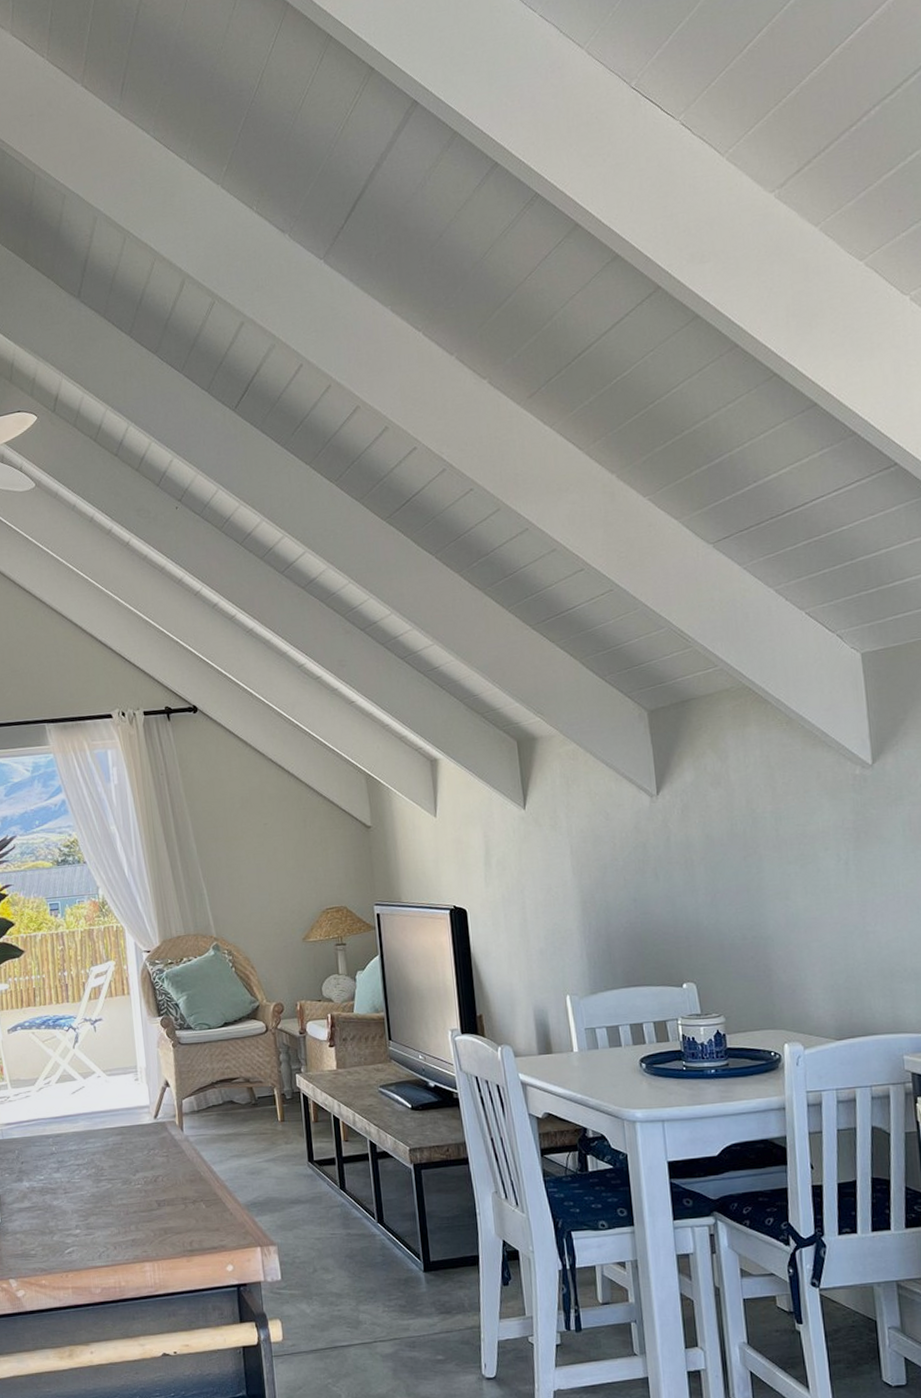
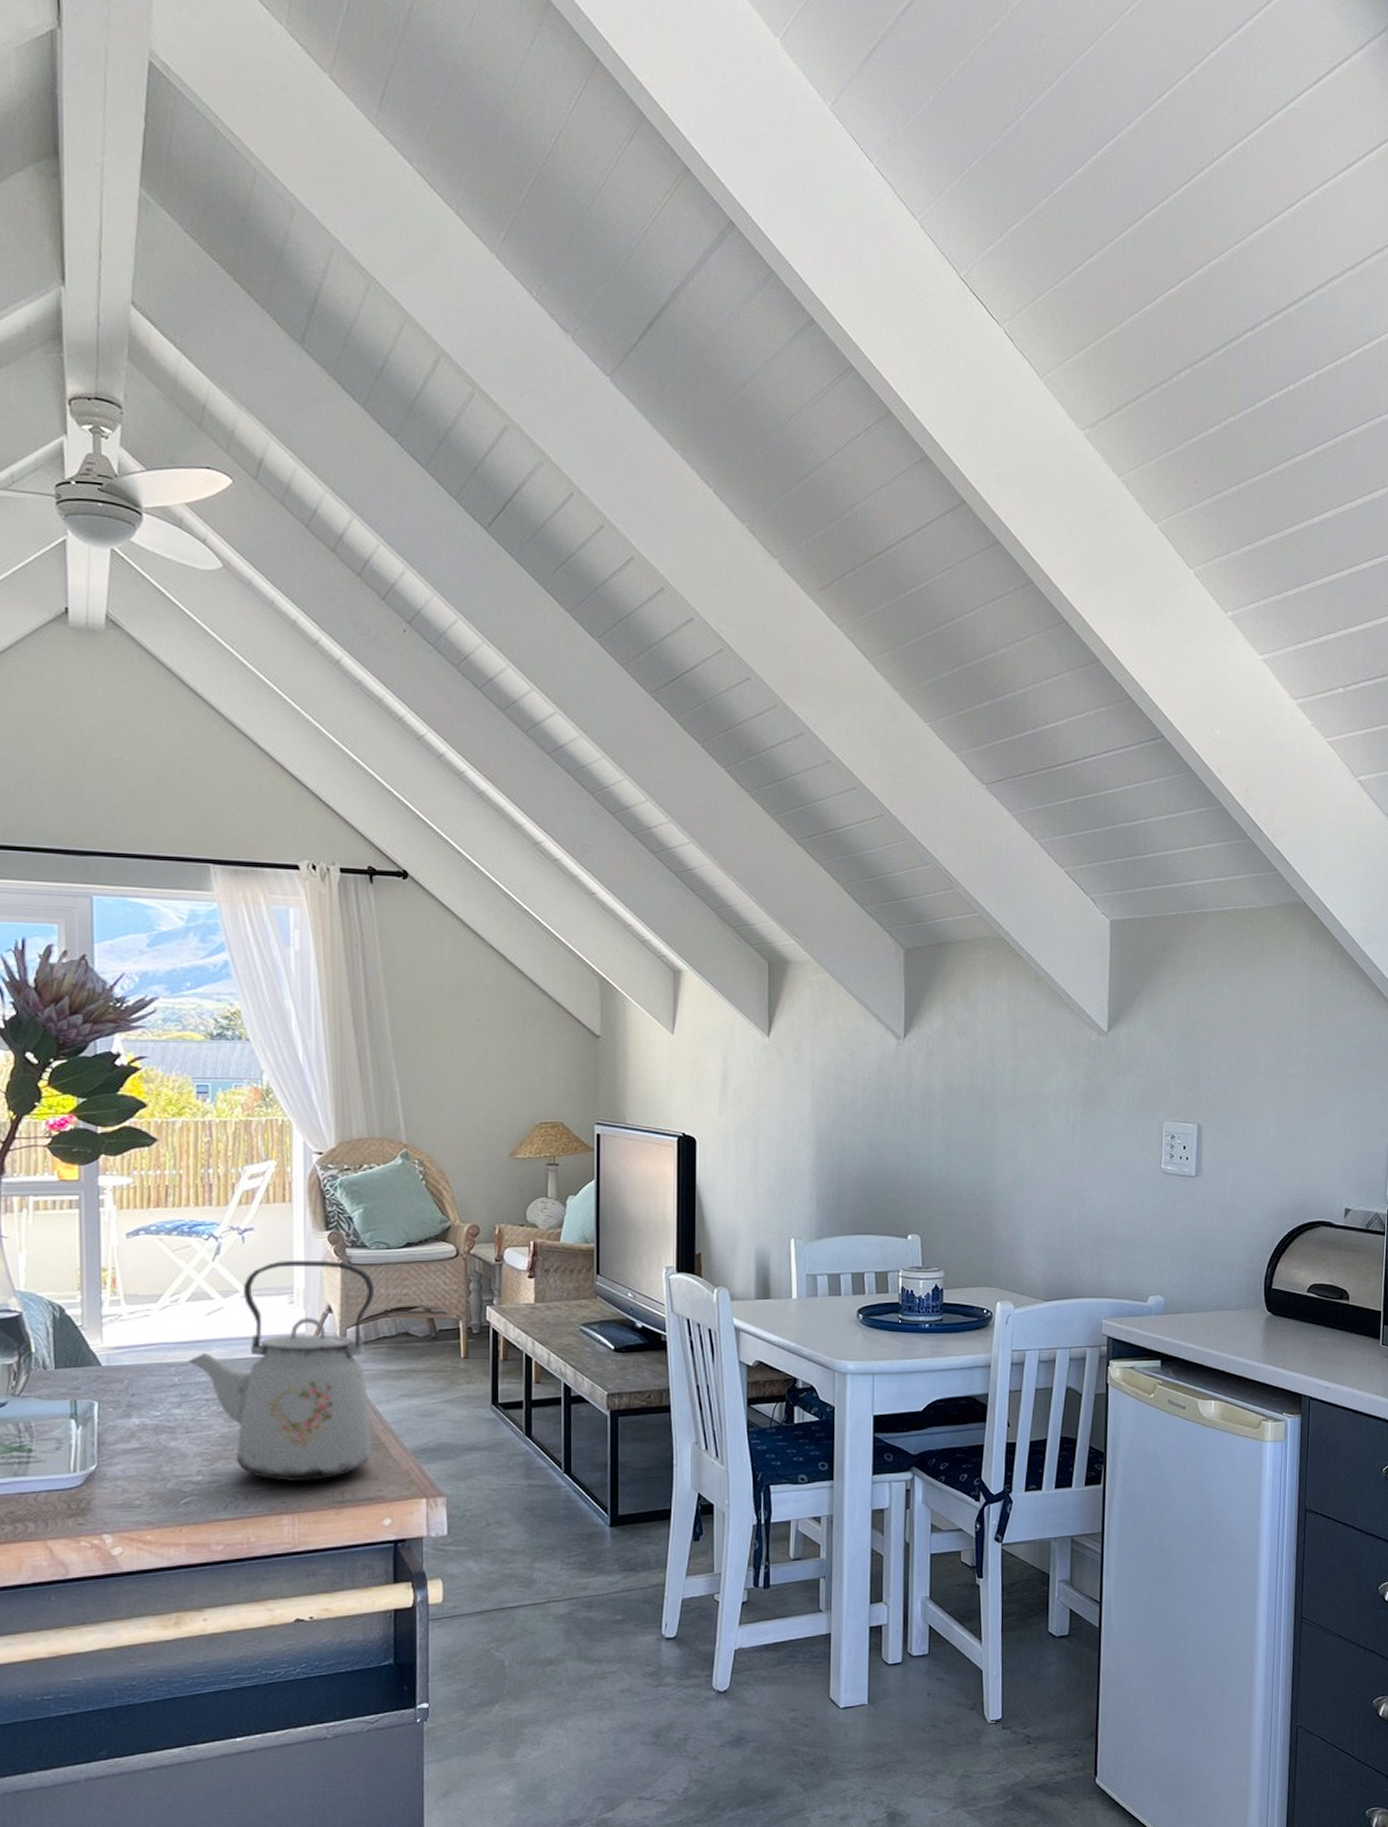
kettle: none [62,1041,212,1234] -> present [188,1259,374,1483]

